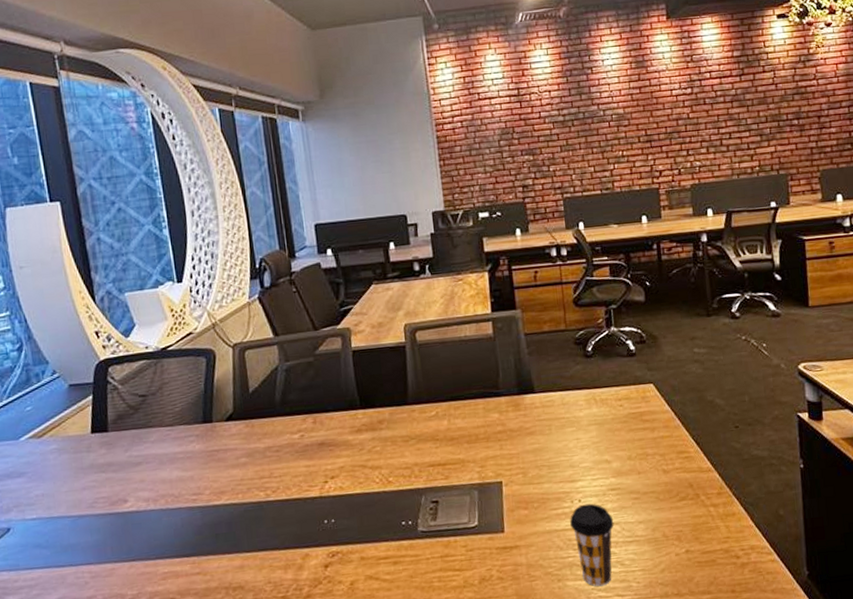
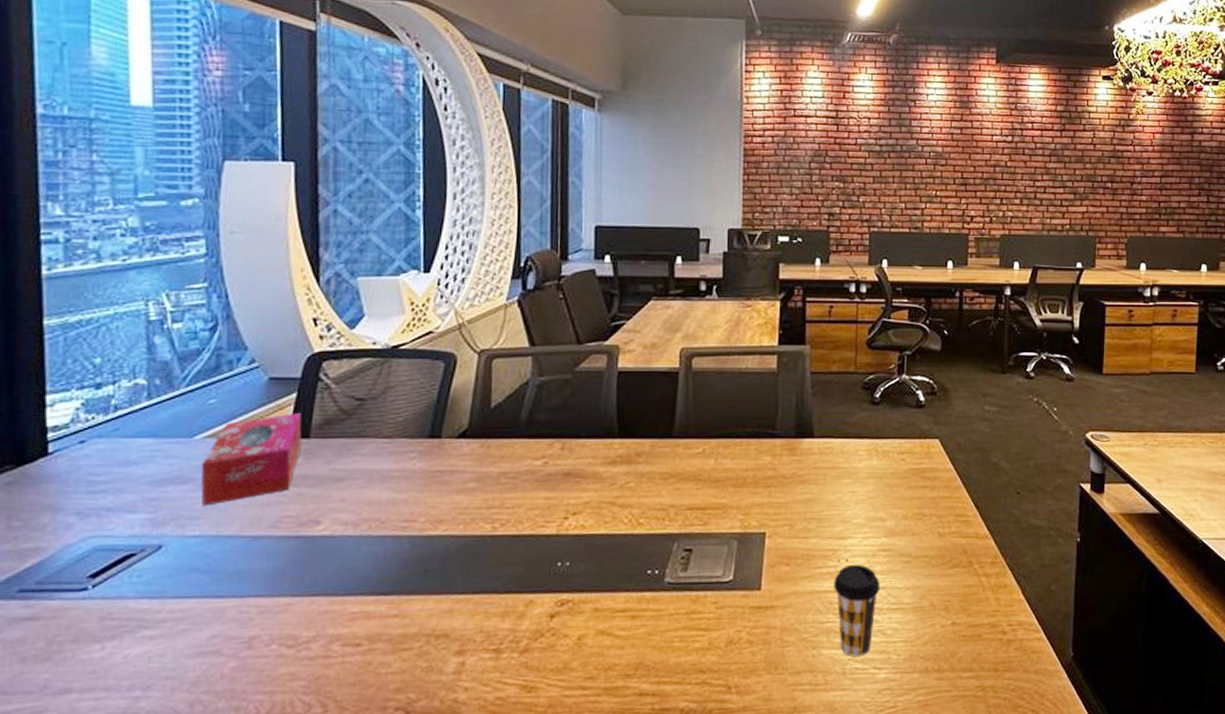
tissue box: none [28,411,103,495] -> present [201,412,302,506]

